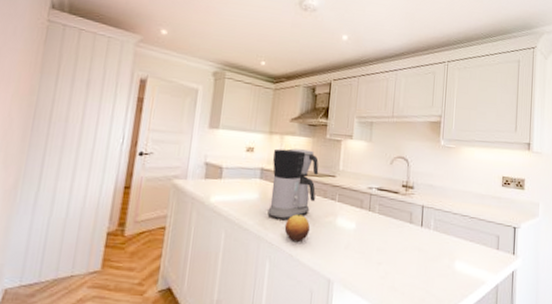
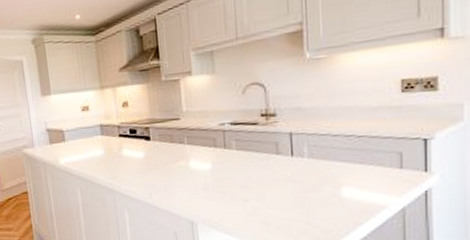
coffee maker: present [267,148,319,221] -> none [109,97,162,172]
fruit: present [284,214,311,242] -> none [135,163,163,190]

